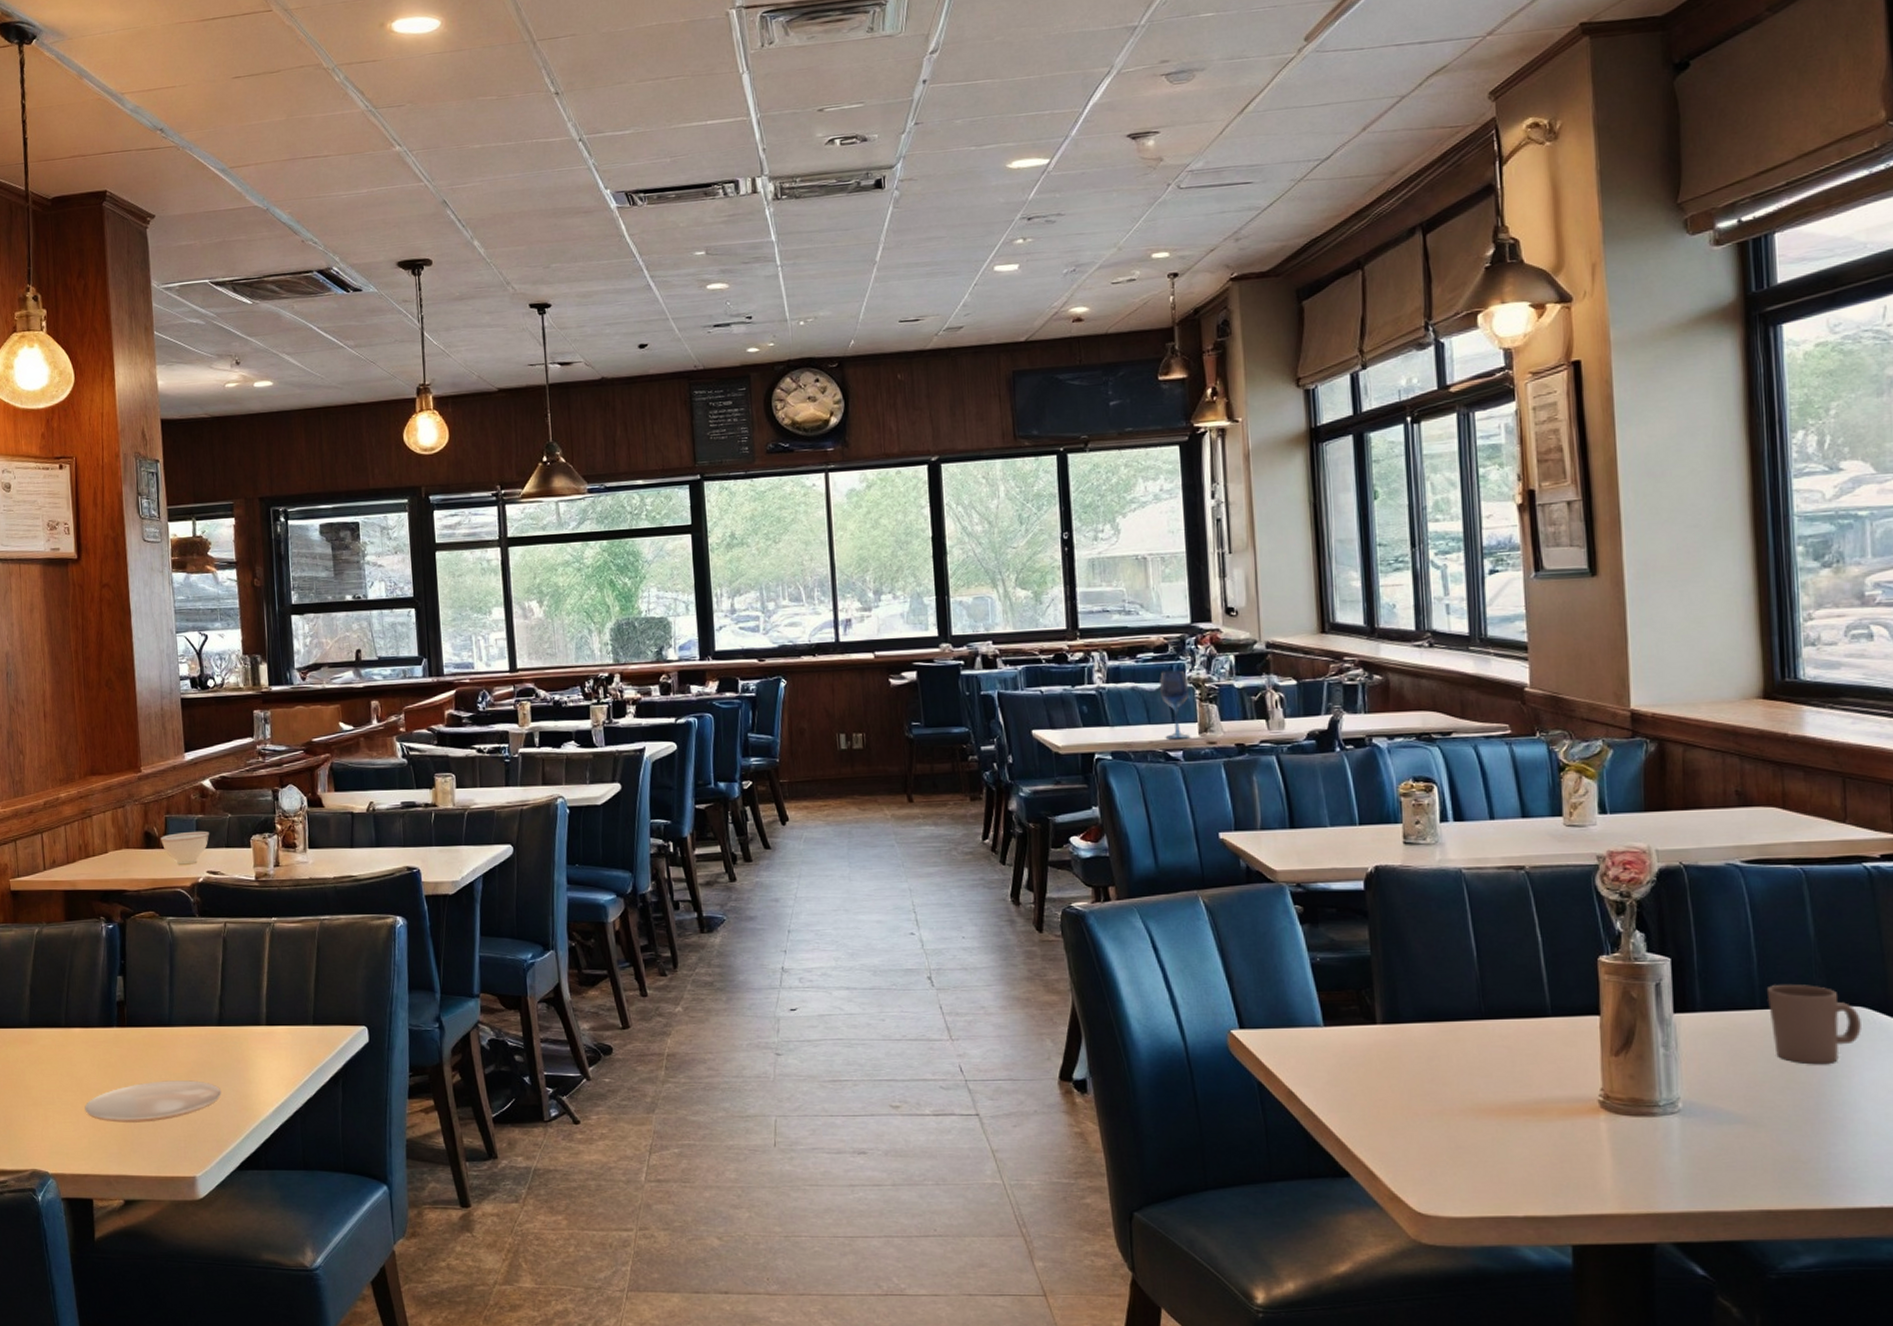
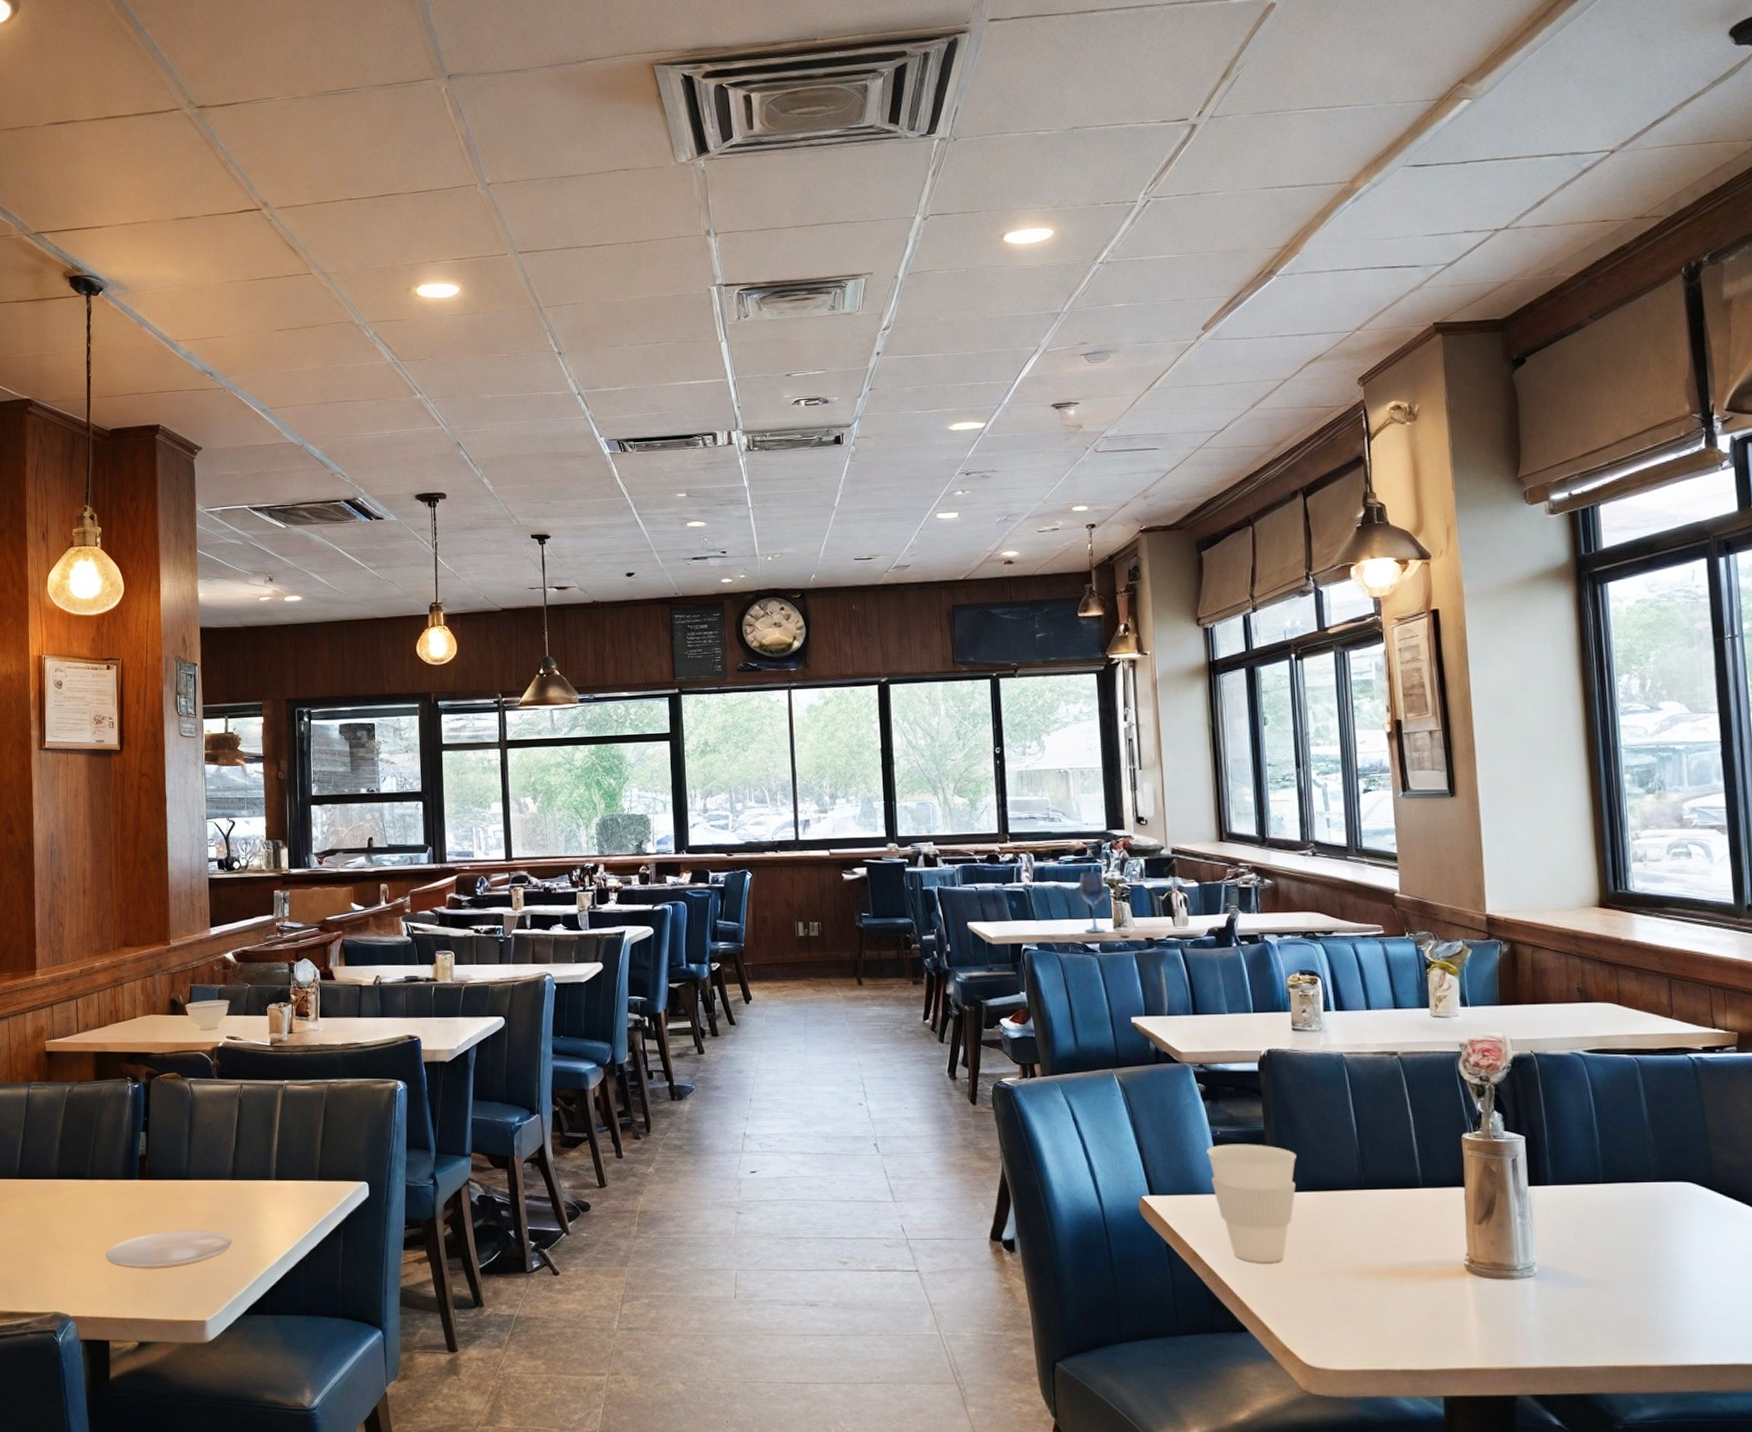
cup: none [1304,971,1407,1102] -> present [1207,1144,1297,1264]
mug: present [1766,983,1861,1065] -> none [1607,1161,1690,1234]

